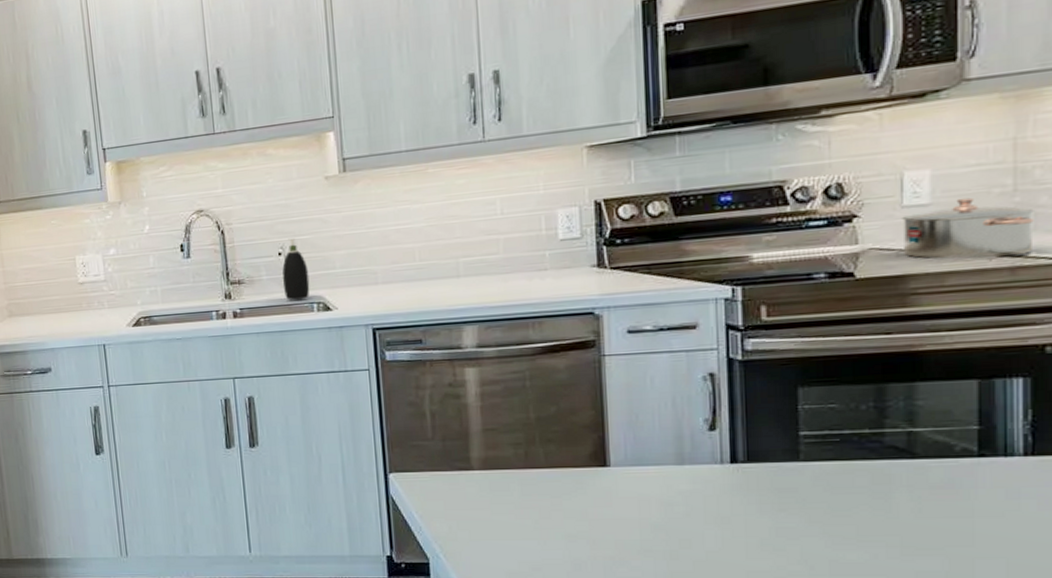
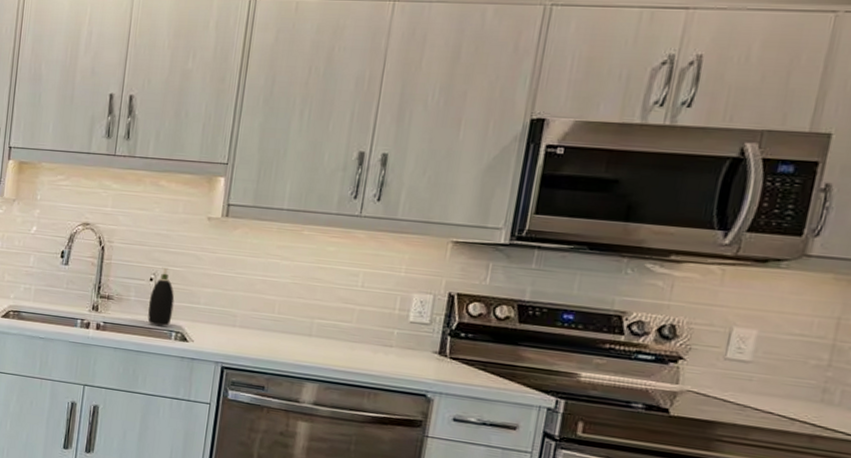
cooking pot: present [902,197,1036,260] -> none [718,362,844,426]

